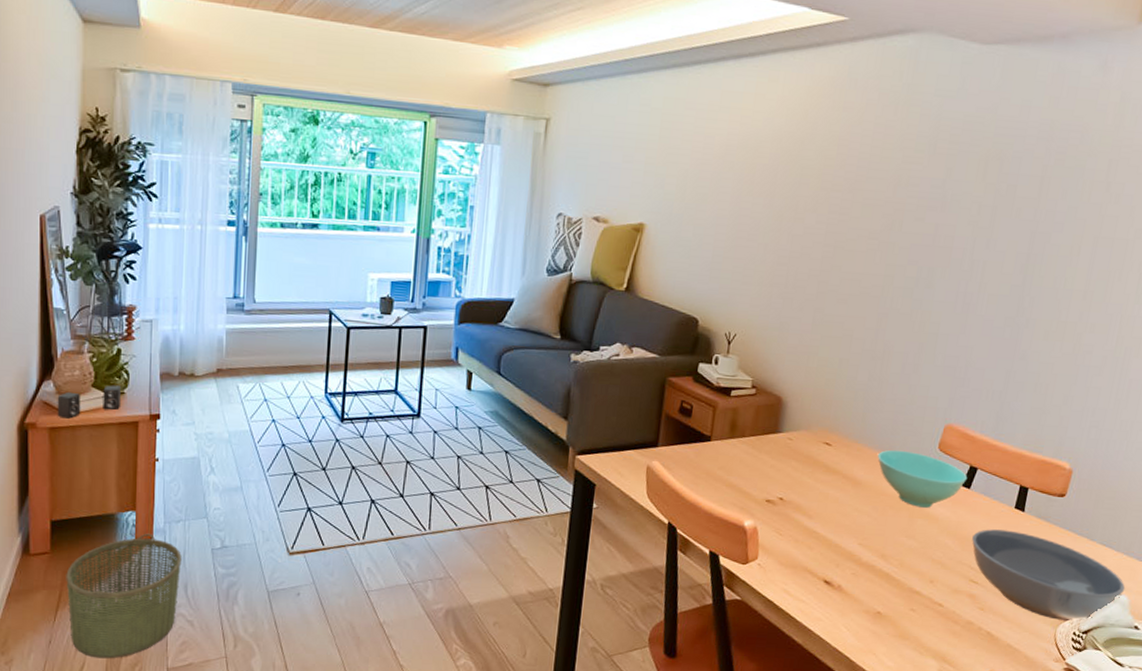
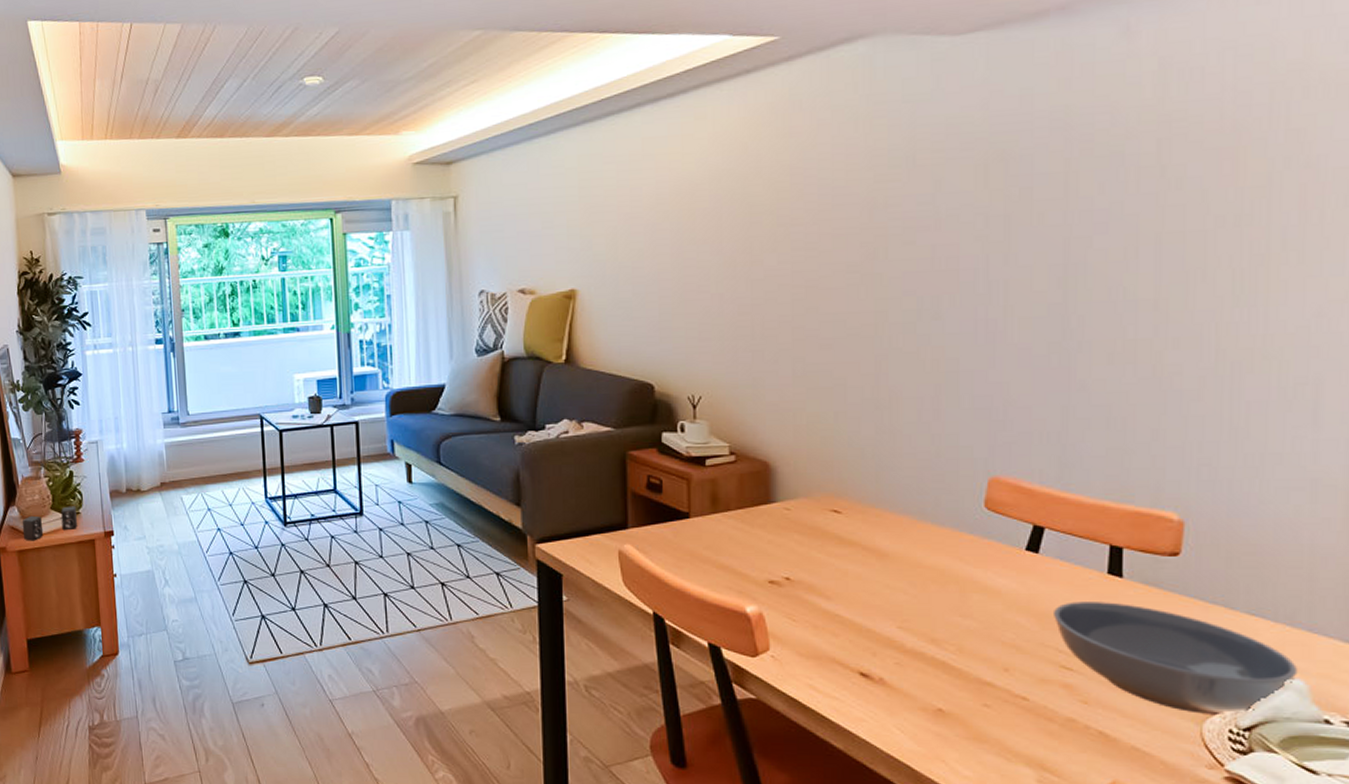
basket: present [66,533,182,659] -> none [45,648,148,774]
bowl: present [878,449,968,508] -> none [905,512,1033,579]

